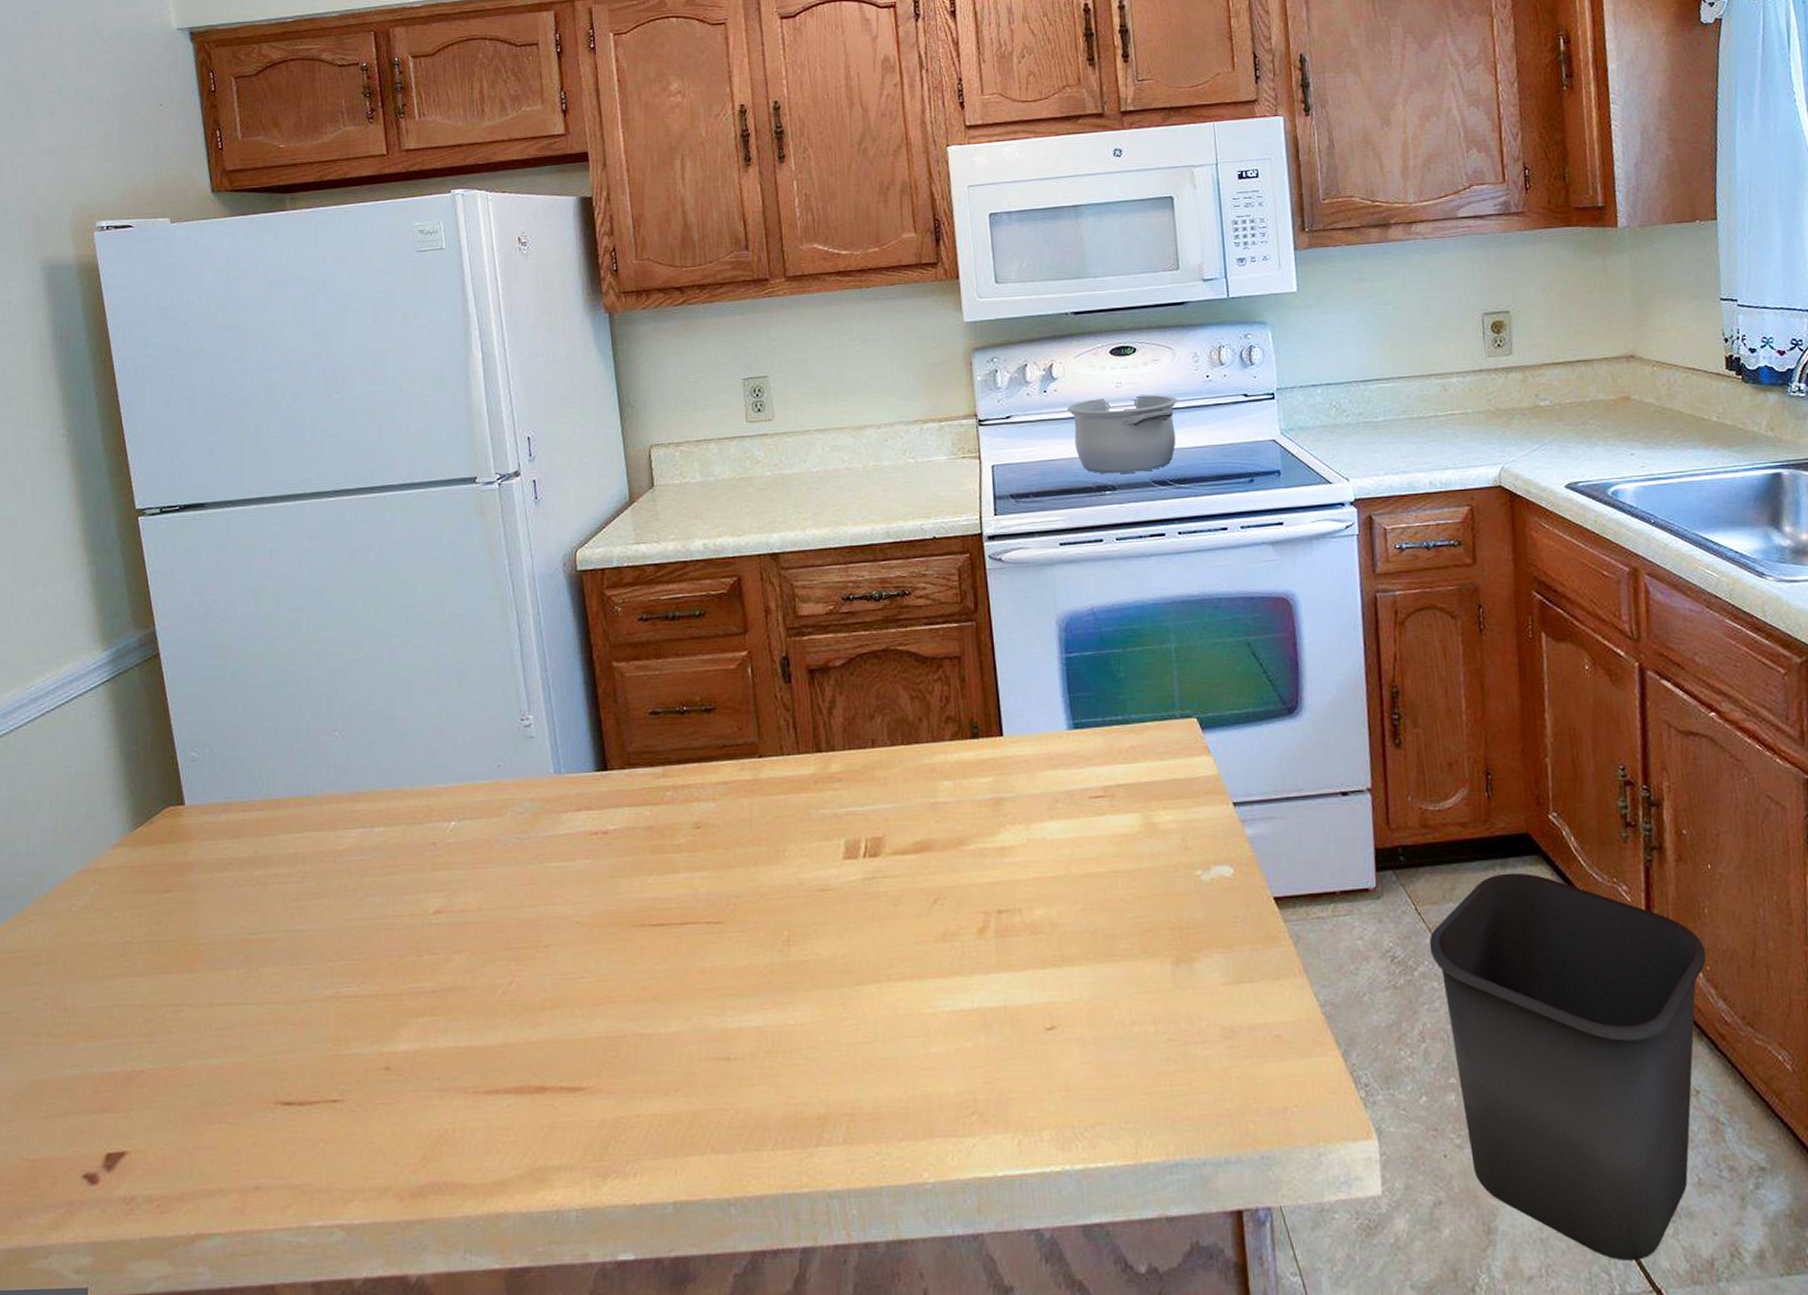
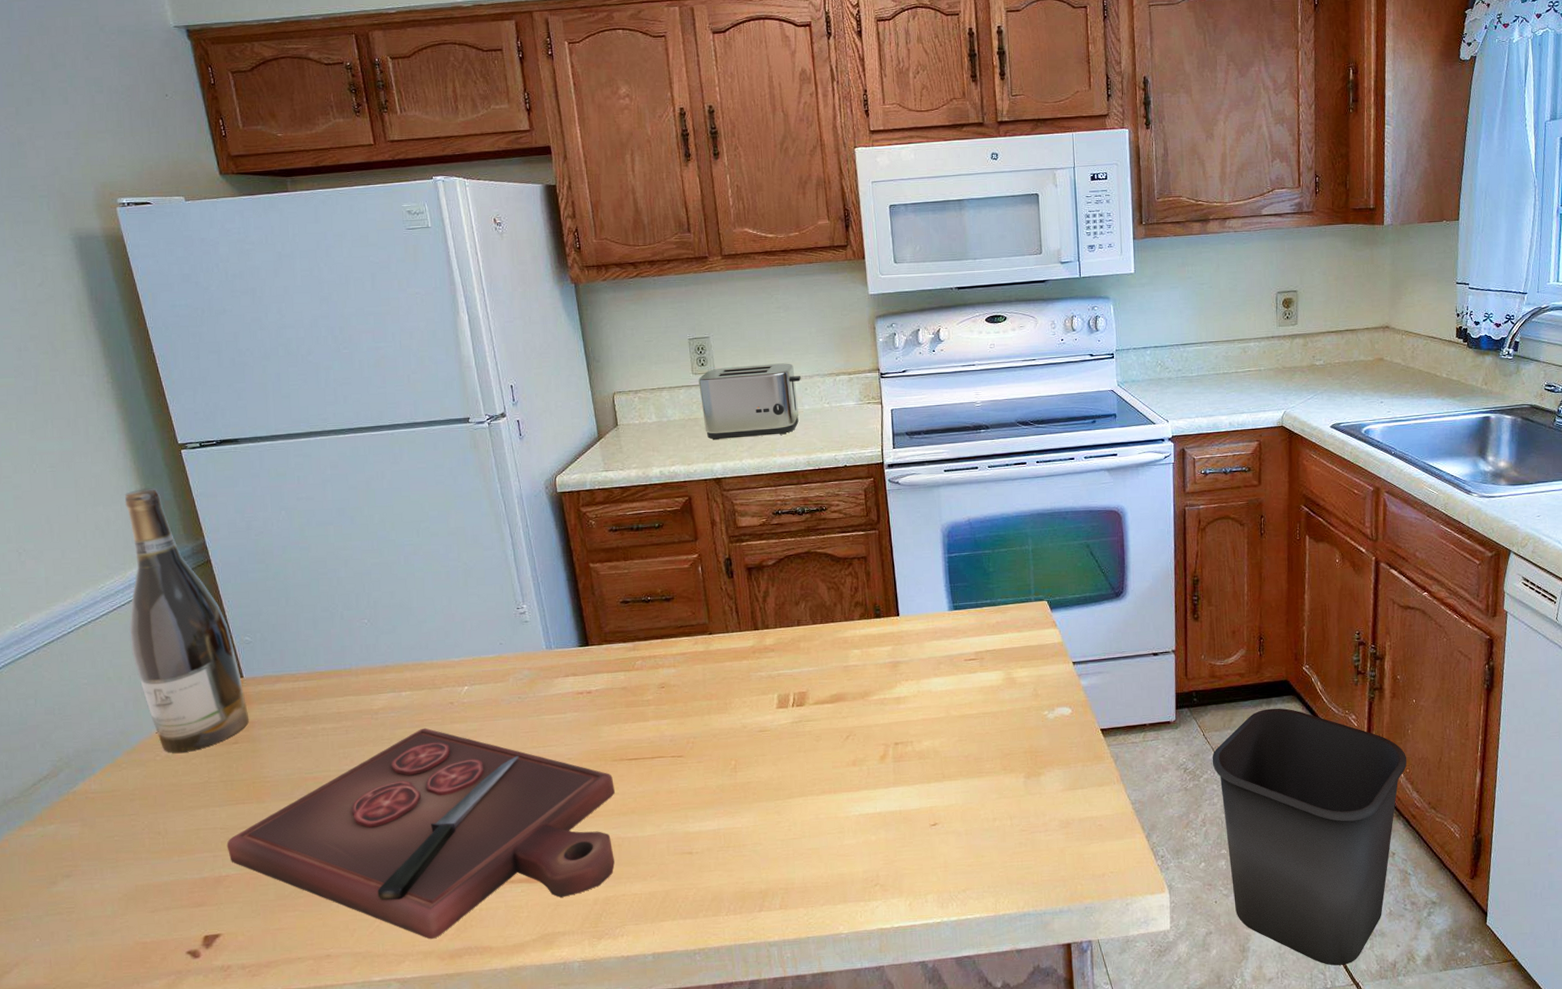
wine bottle: none [56,563,186,903] -> present [124,488,249,753]
cutting board: none [145,876,632,1170] -> present [226,727,615,939]
toaster: none [754,407,880,505] -> present [699,363,802,441]
cooking pot: present [1067,394,1177,474] -> none [951,354,1038,416]

